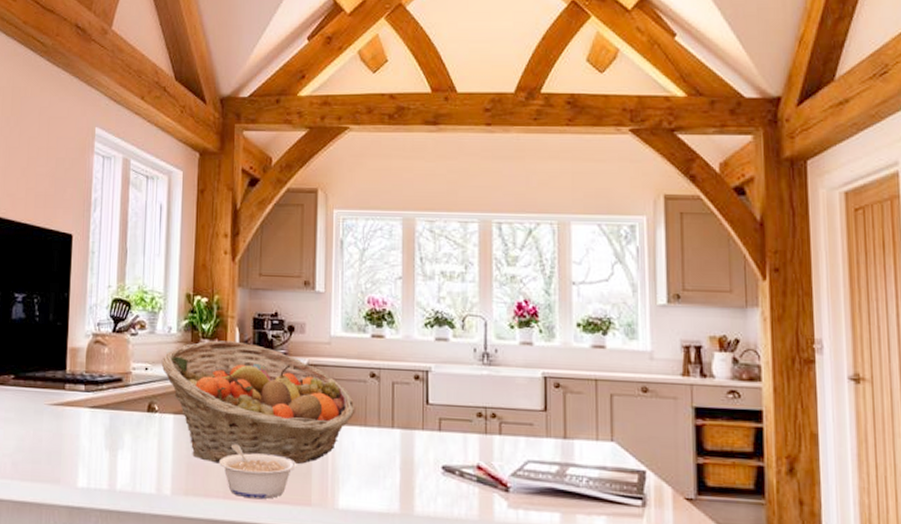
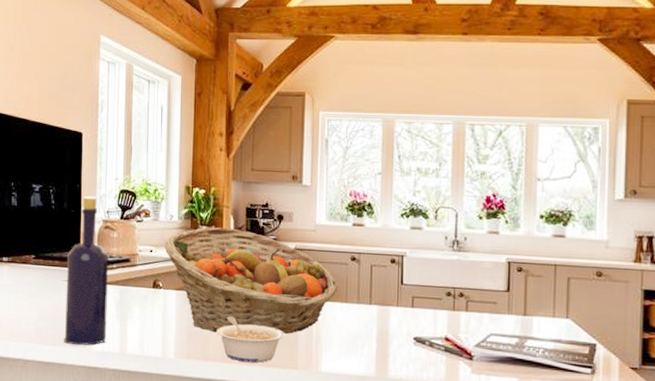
bottle: none [44,306,98,482] -> present [64,196,108,346]

